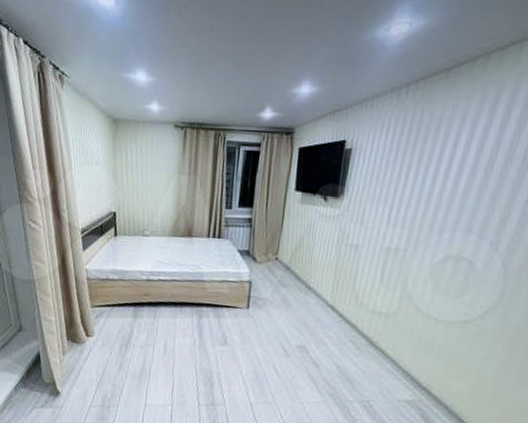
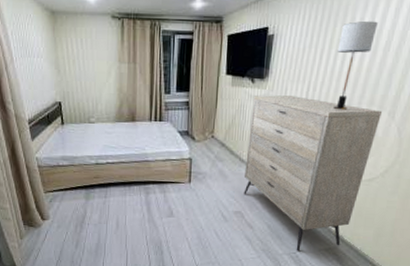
dresser: none [309,215,483,400] -> present [243,95,383,252]
table lamp: none [421,136,478,237] -> present [333,20,378,110]

